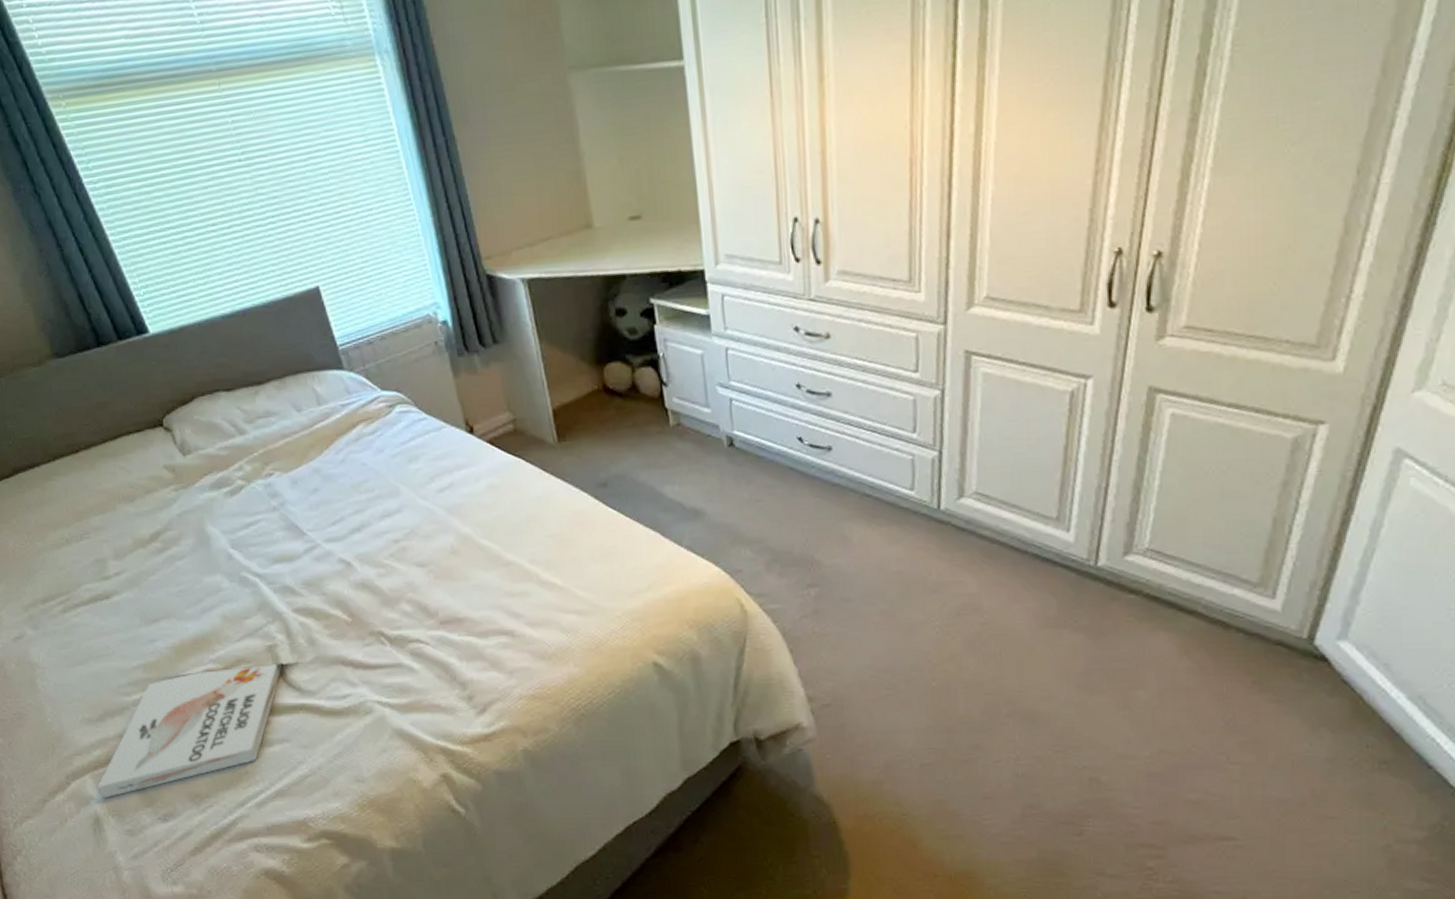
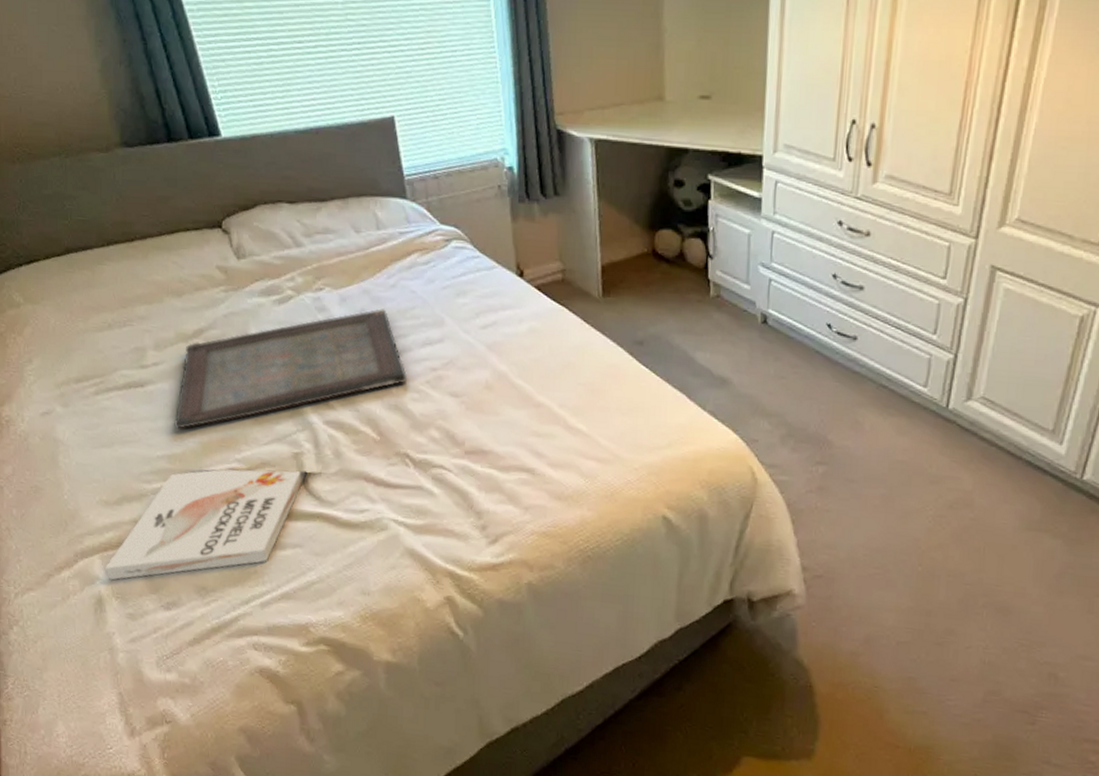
serving tray: none [144,486,372,637] -> present [174,309,408,429]

